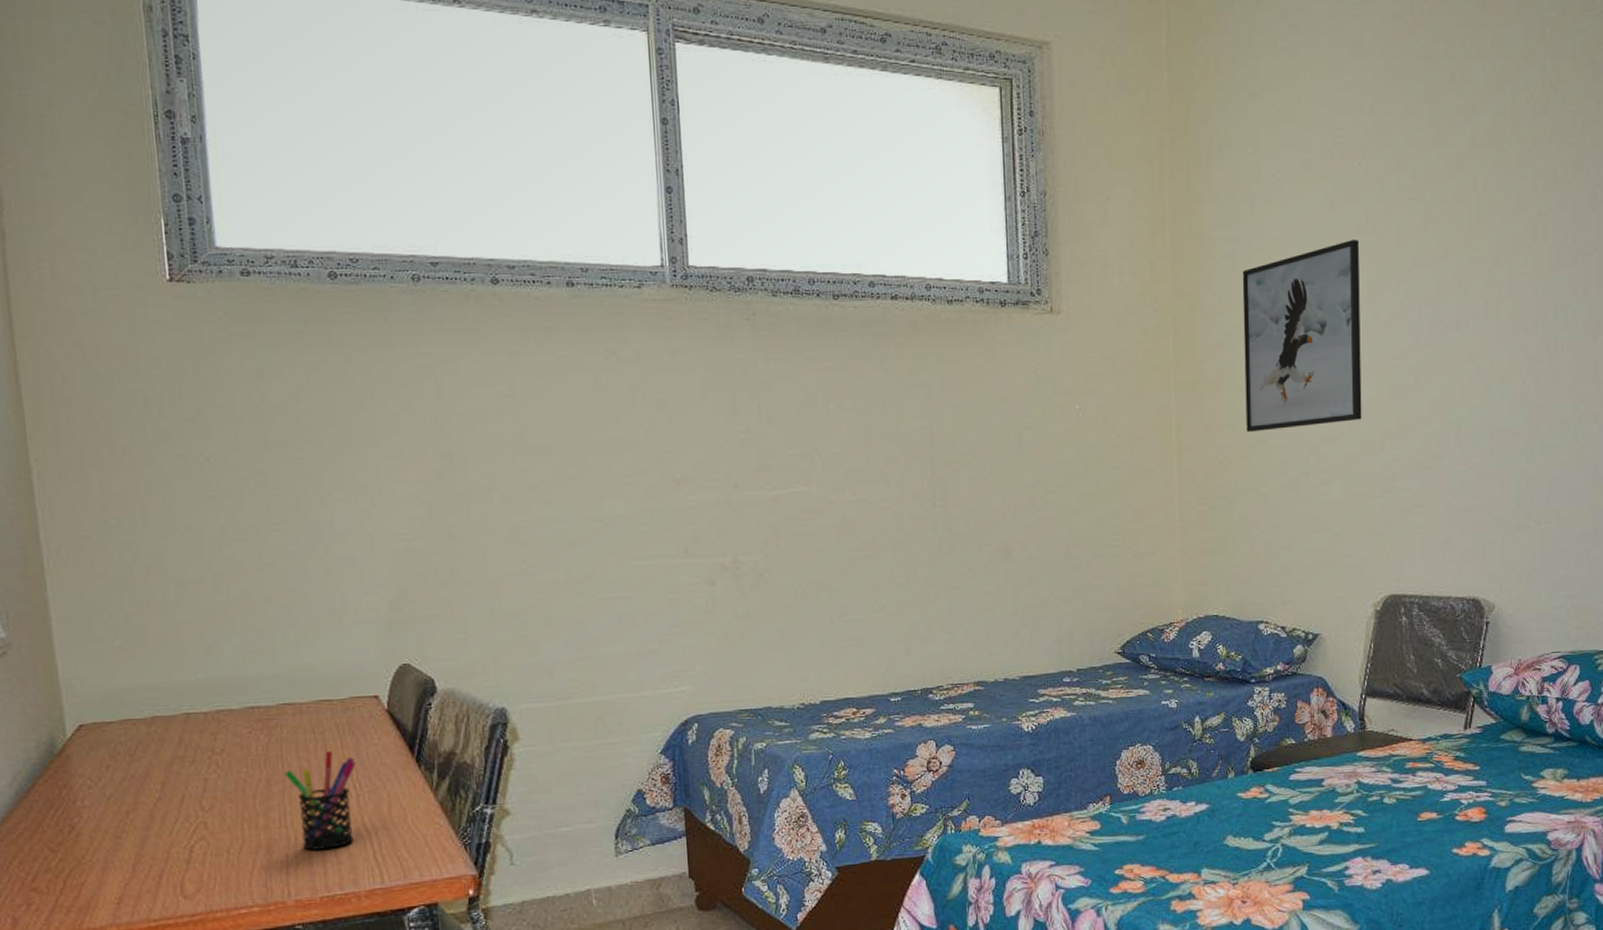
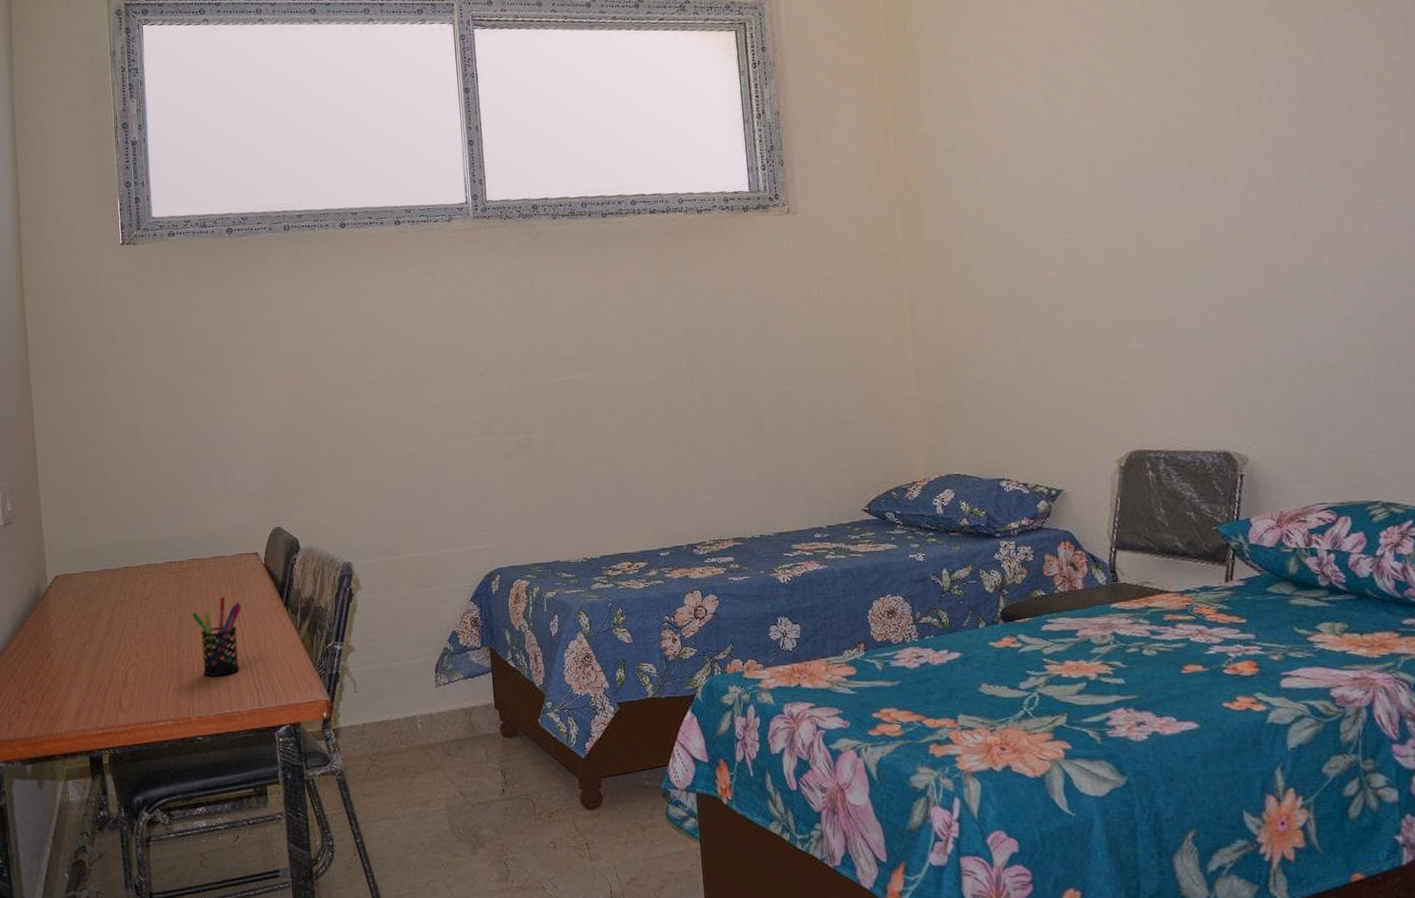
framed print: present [1242,240,1362,433] -> none [963,124,1092,306]

